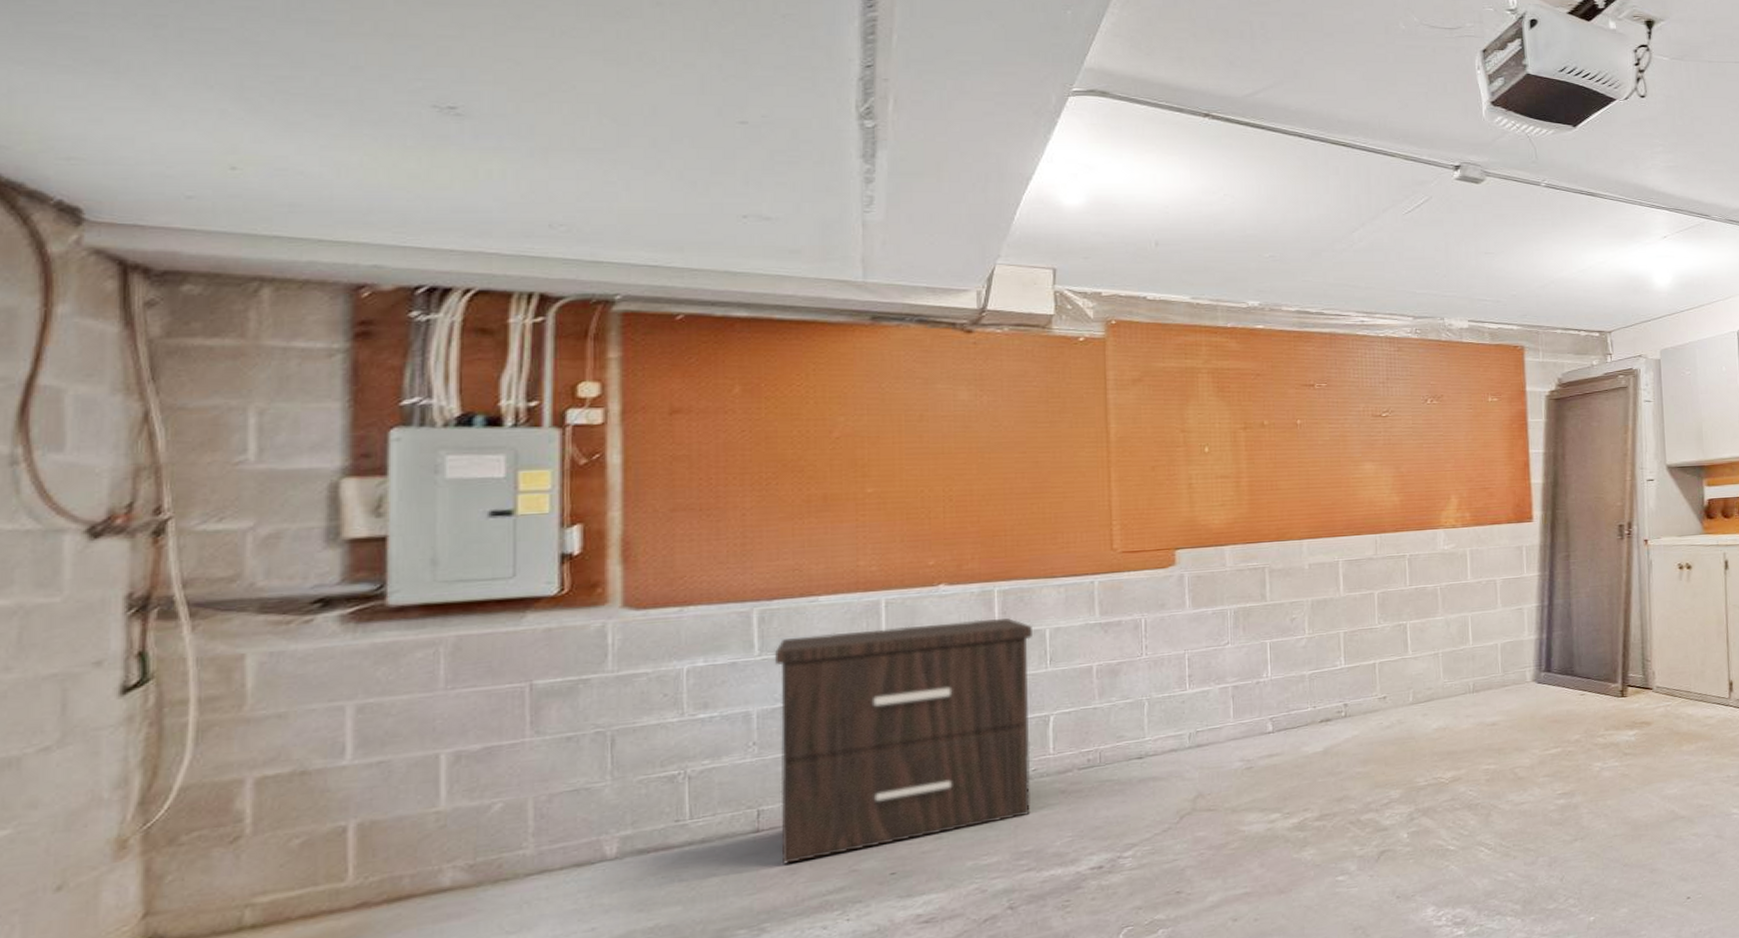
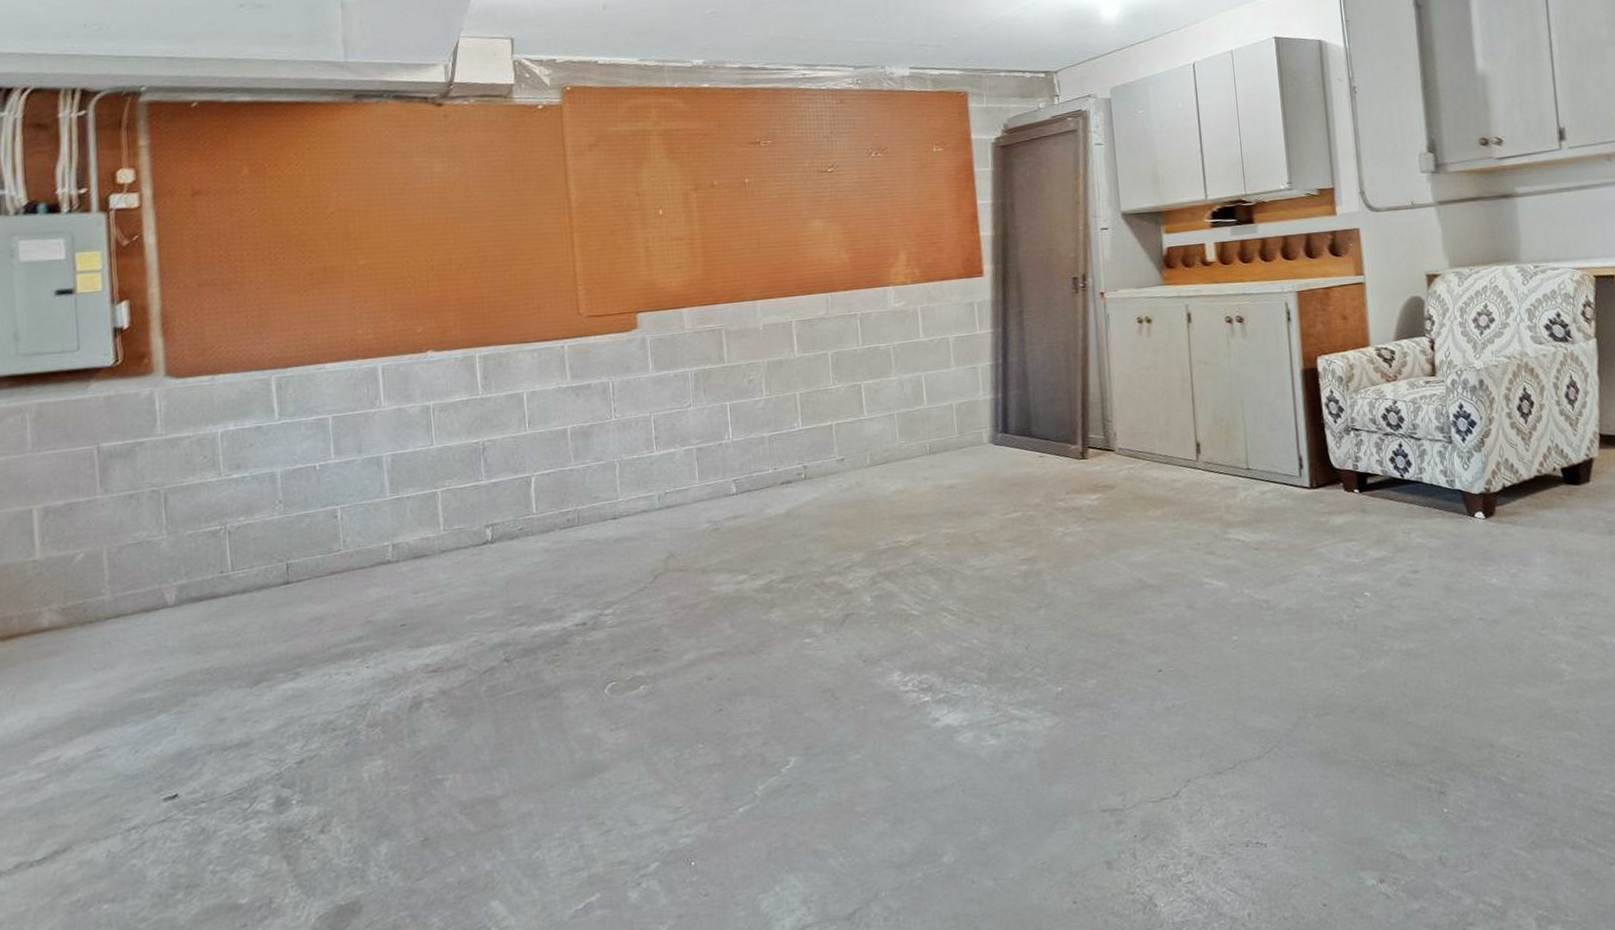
nightstand: present [774,618,1032,864] -> none [291,383,519,614]

